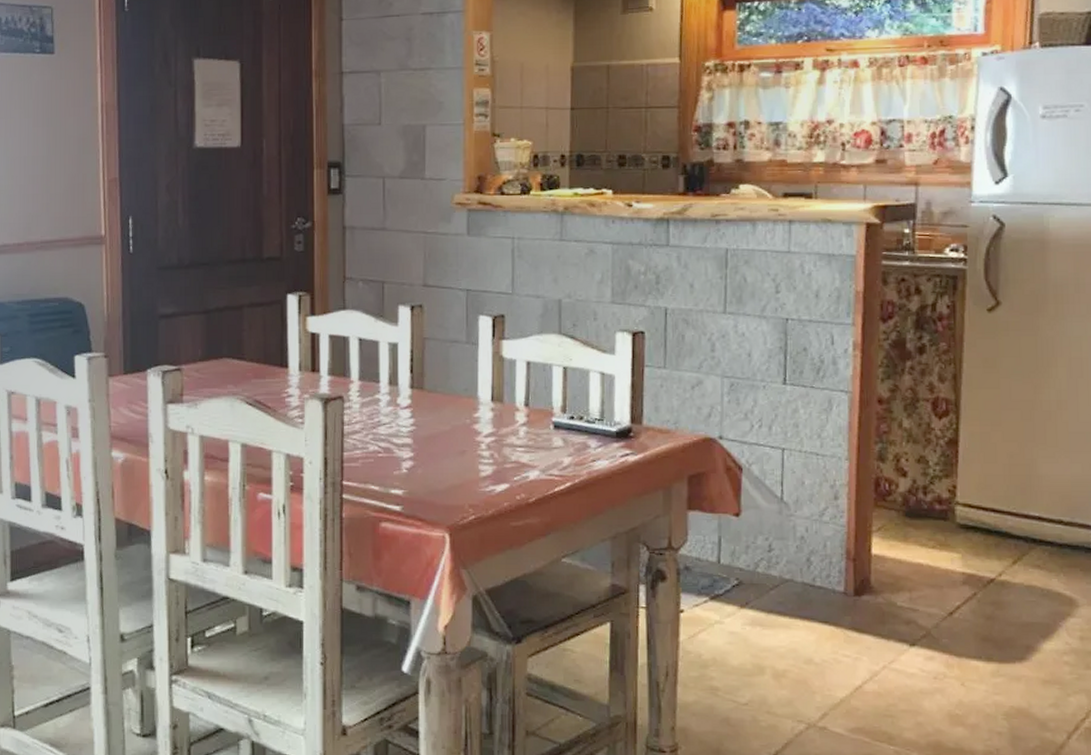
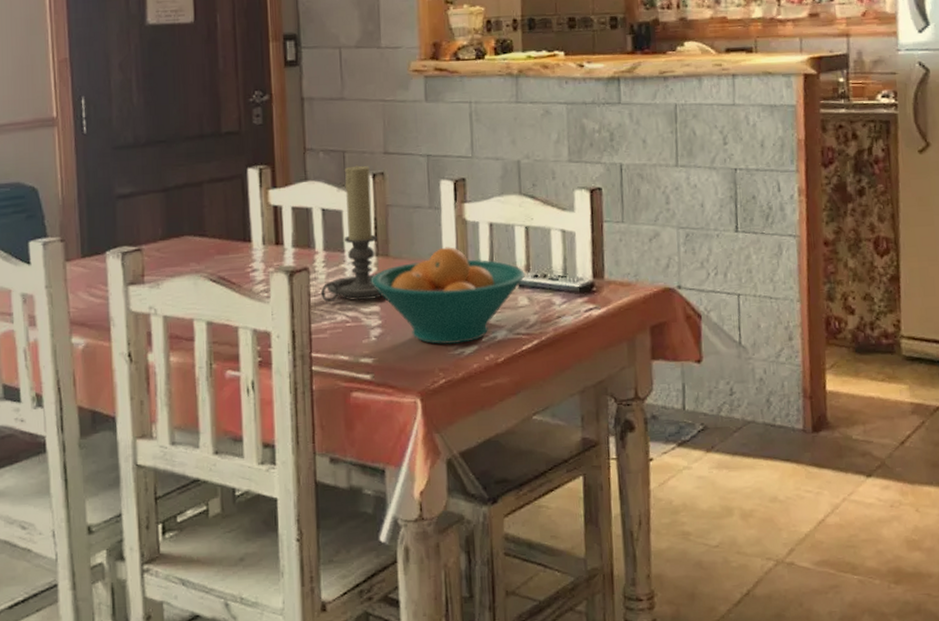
candle holder: none [355,295,416,432] -> present [321,164,383,303]
fruit bowl: none [404,383,562,482] -> present [370,247,526,345]

